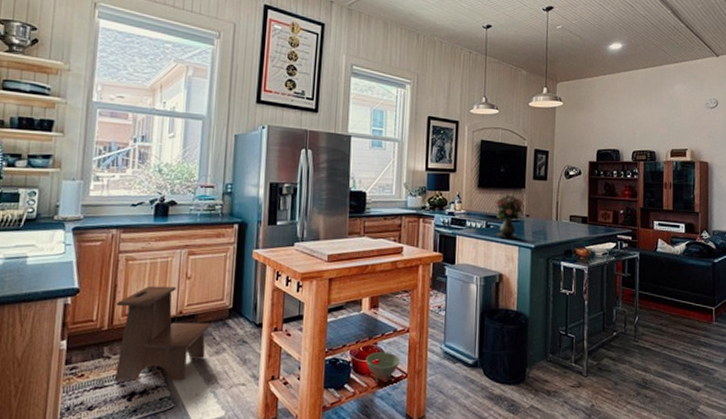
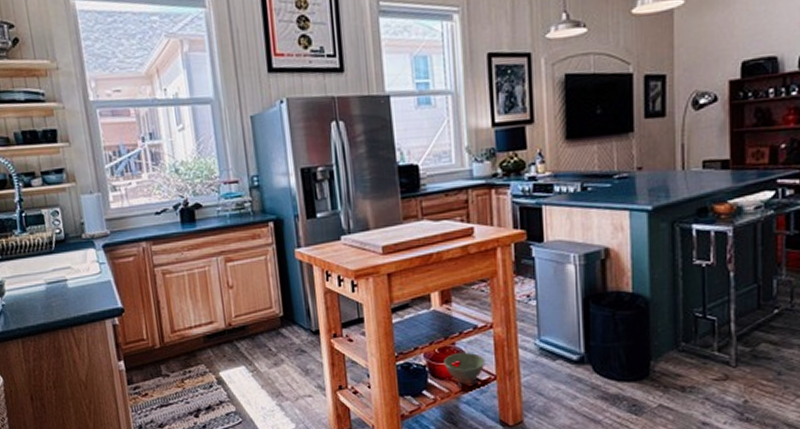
step stool: present [115,286,212,381] -> none [163,297,265,398]
bouquet: present [495,192,523,239] -> none [592,140,633,203]

